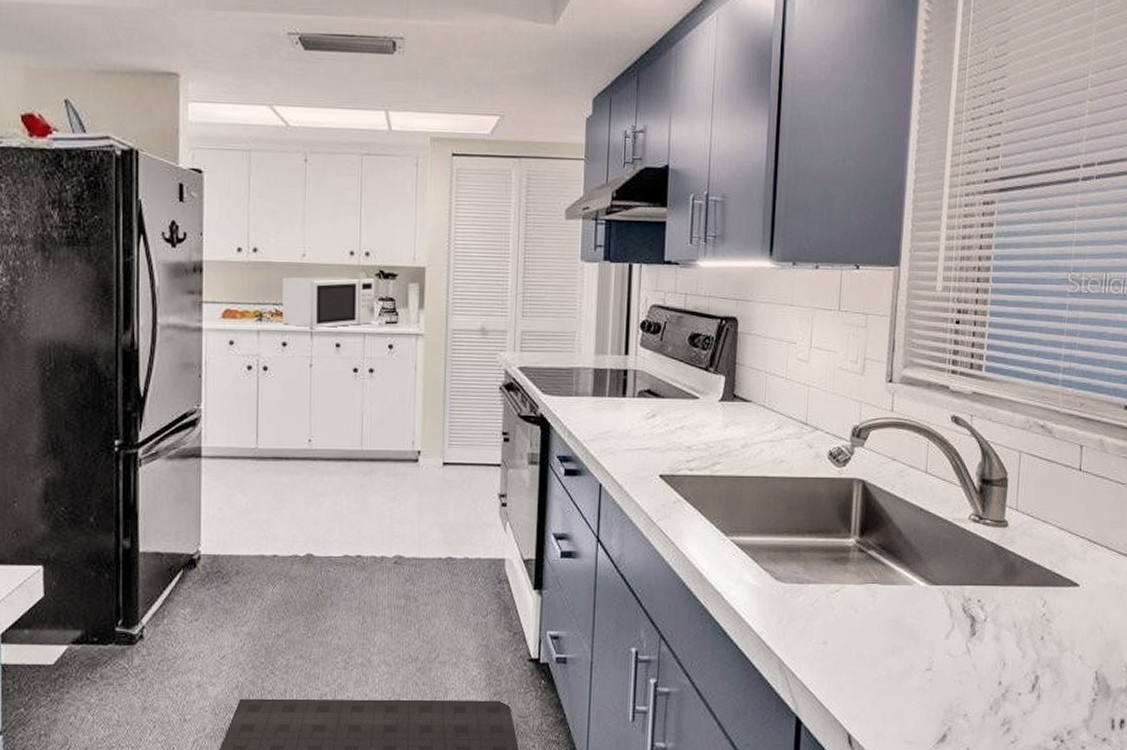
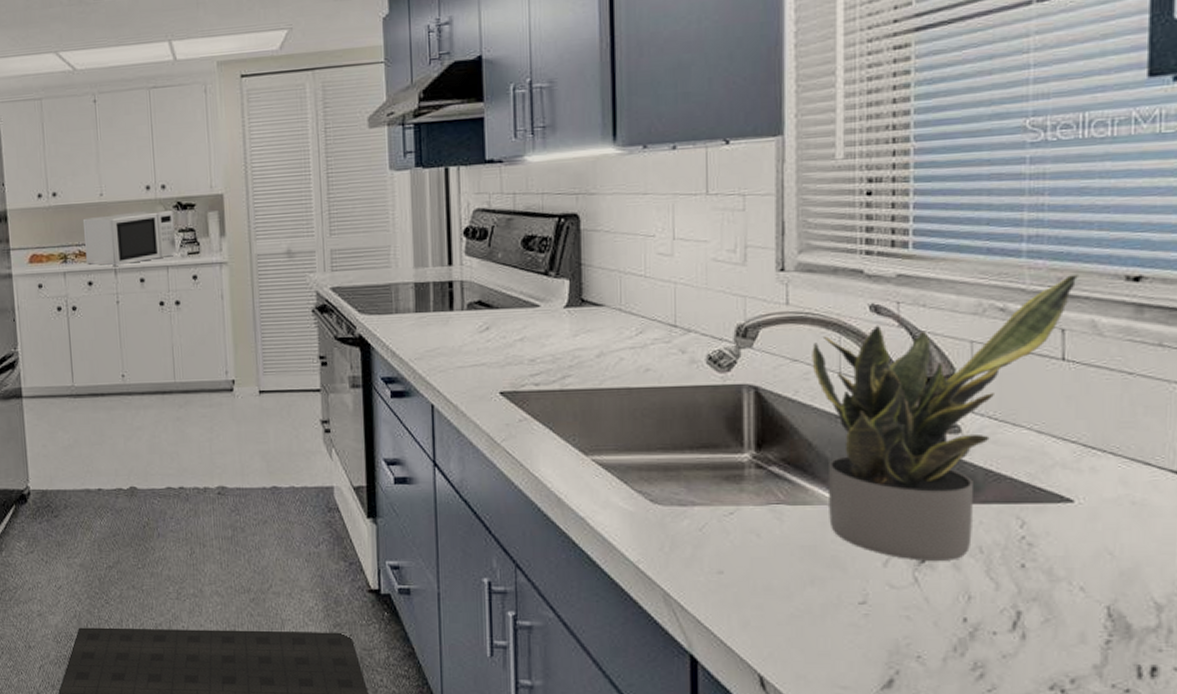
potted plant: none [906,402,1096,633] -> present [812,275,1080,561]

